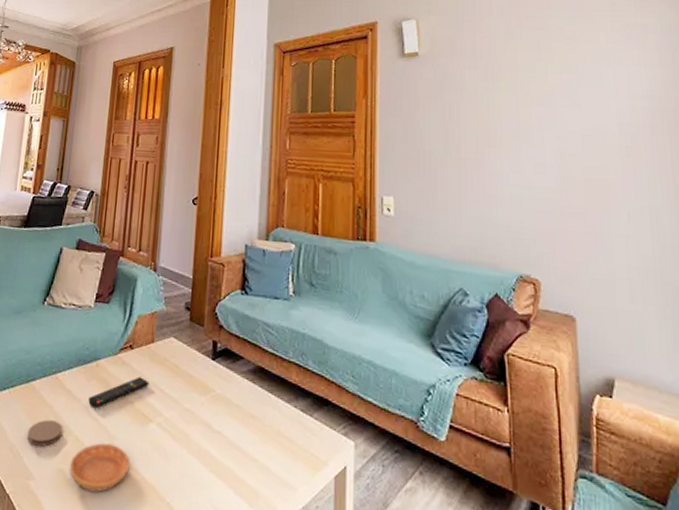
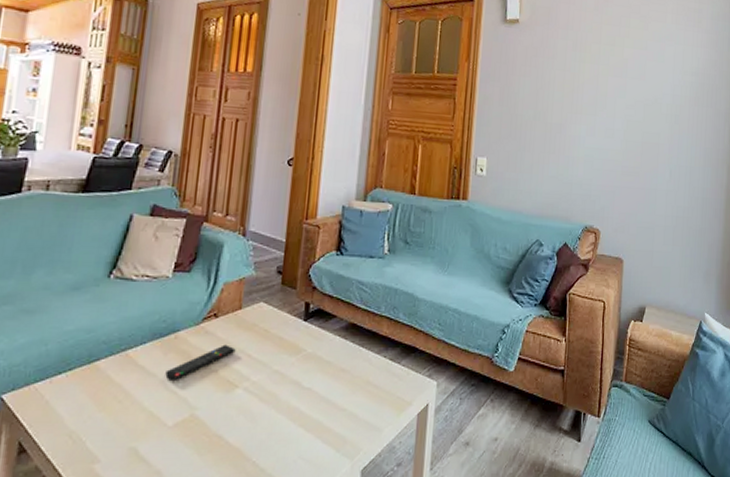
coaster: present [27,420,63,447] -> none [90,400,135,428]
saucer: present [69,443,130,492] -> none [142,415,213,464]

